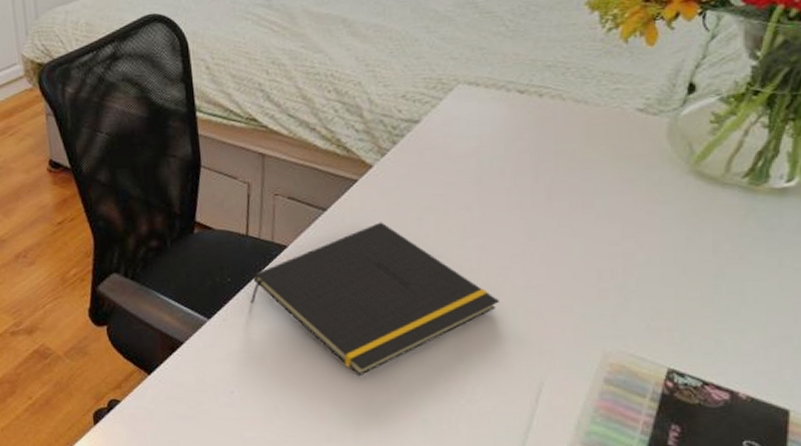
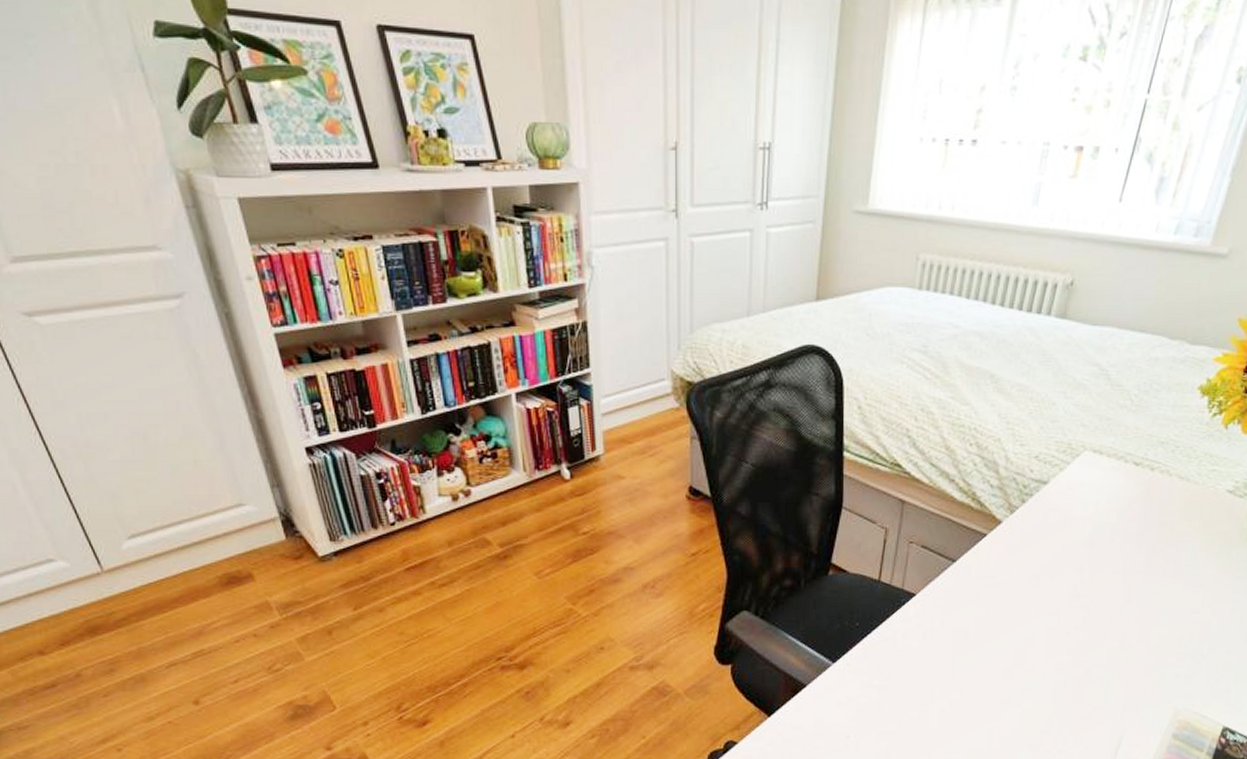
notepad: present [250,222,499,377] -> none [875,577,1096,725]

